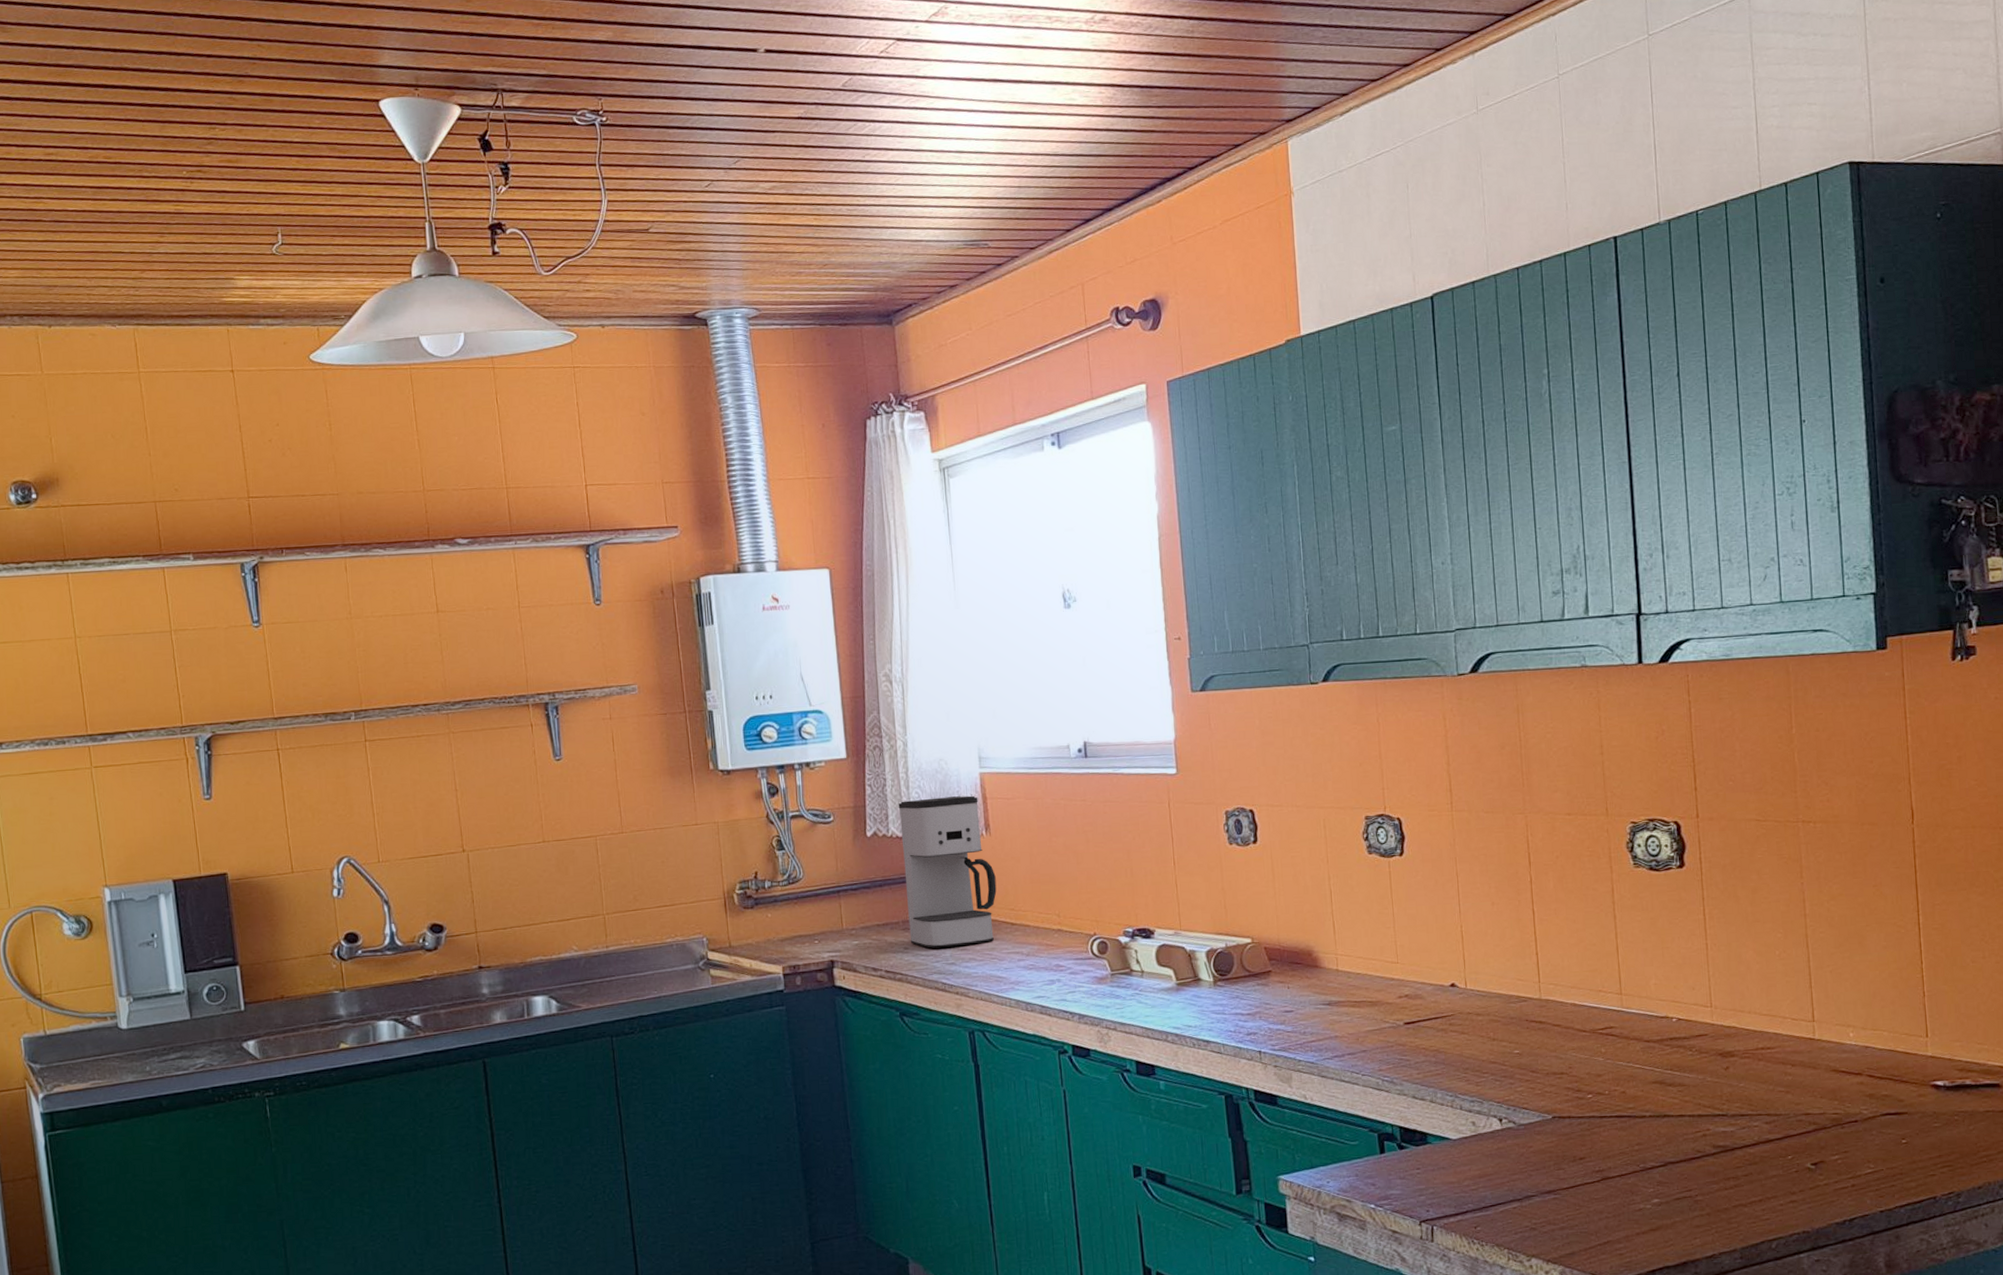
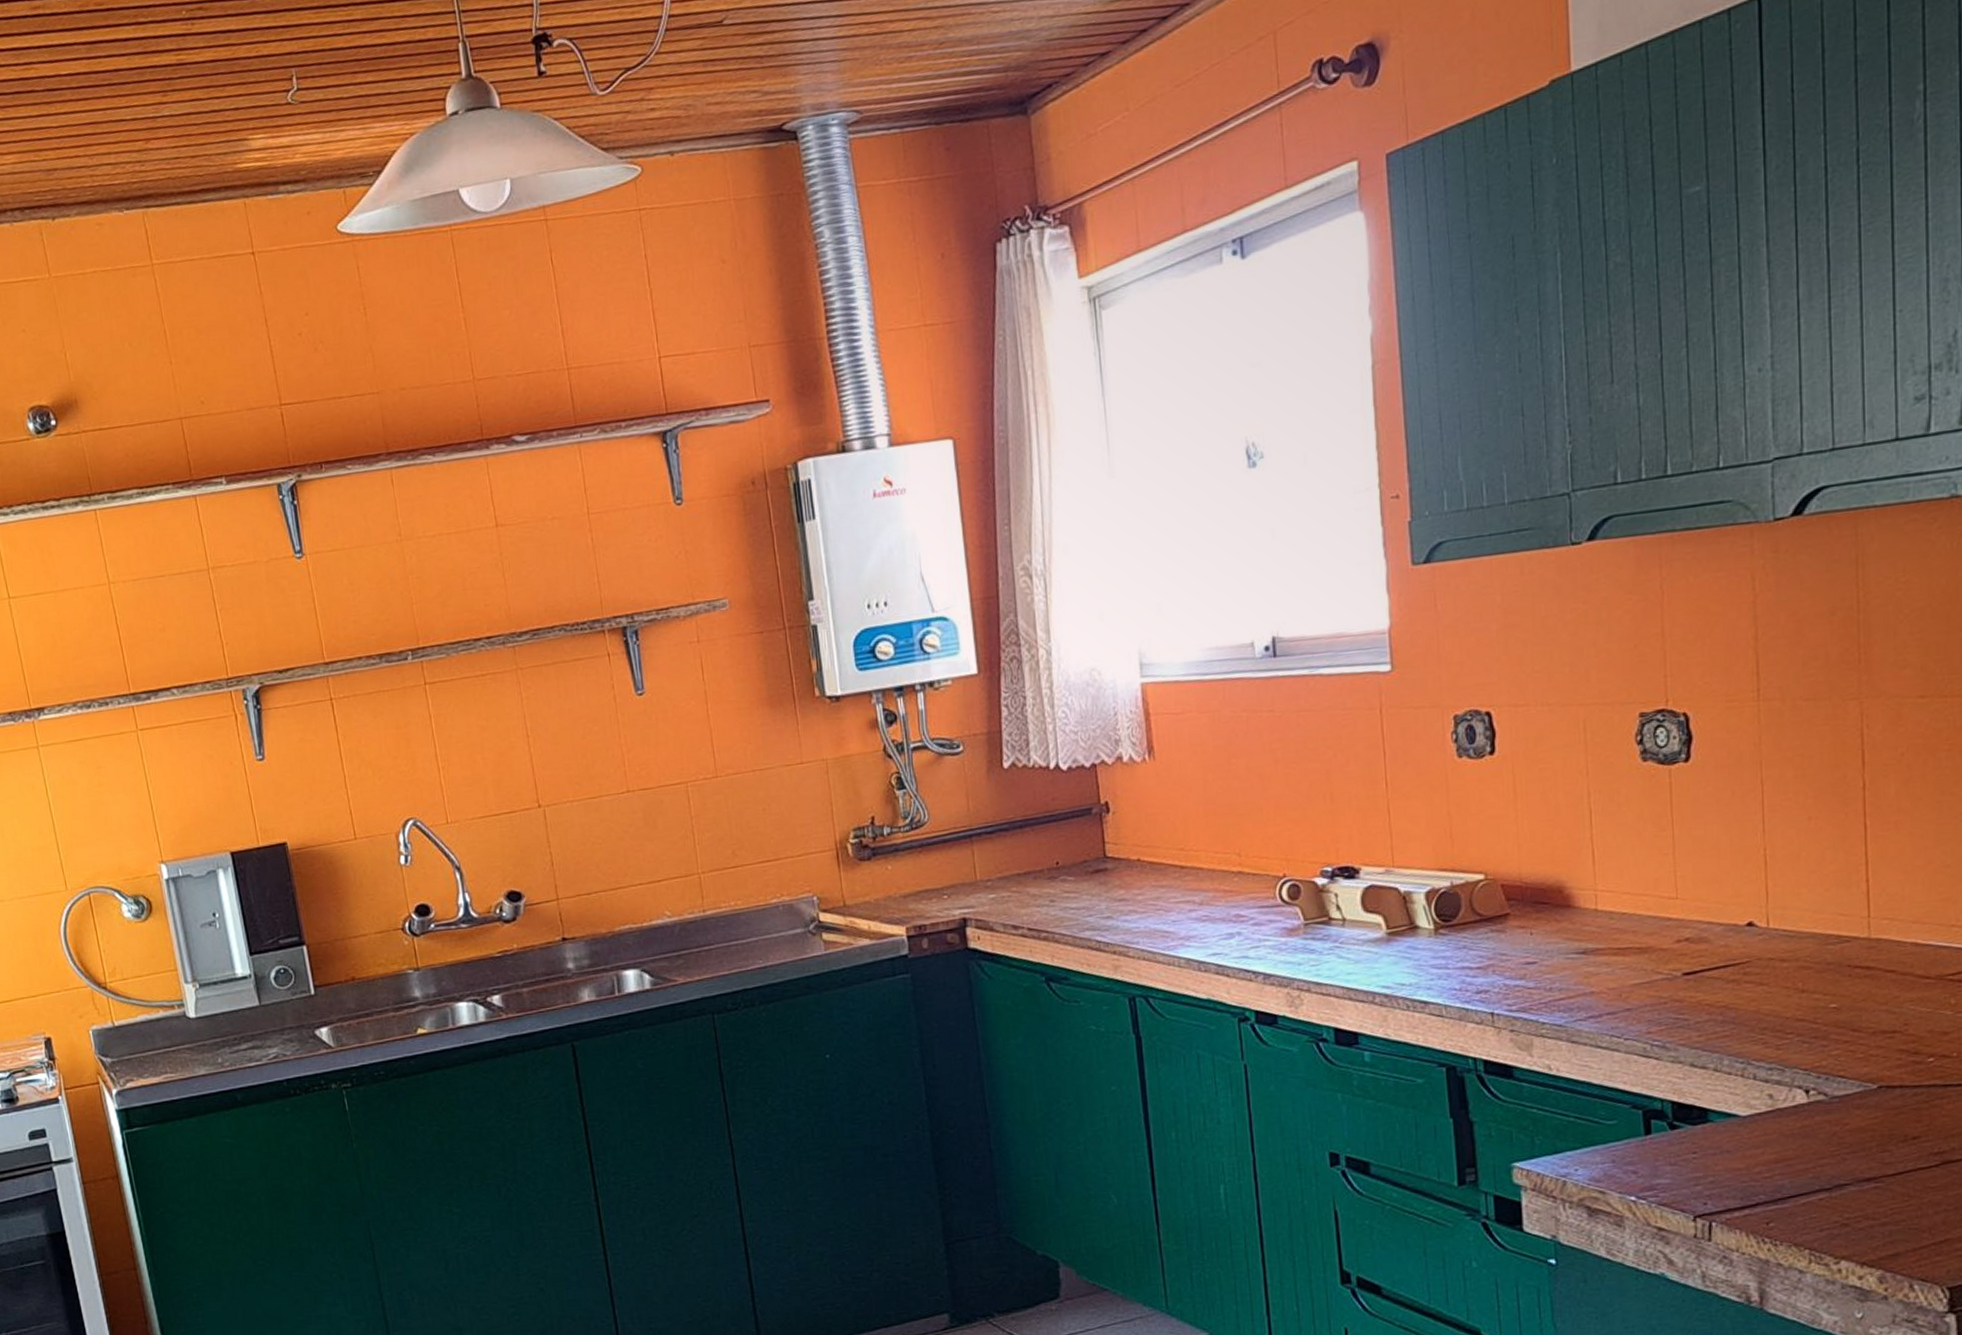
coffee maker: present [898,795,997,948] -> none [1041,712,1163,900]

